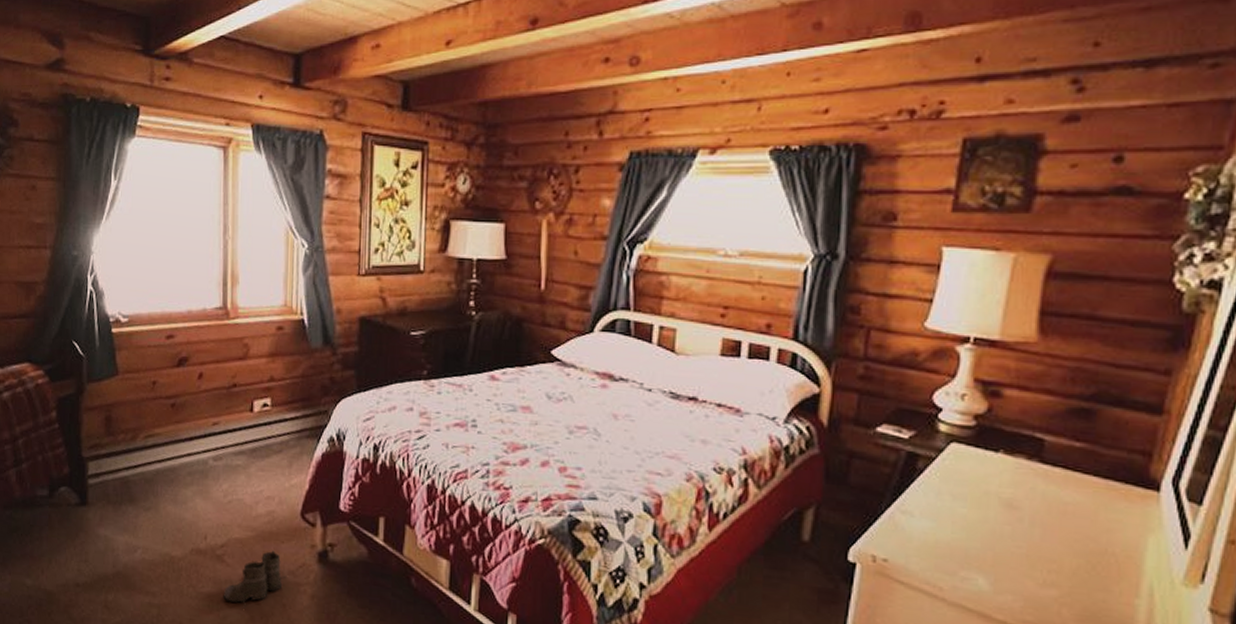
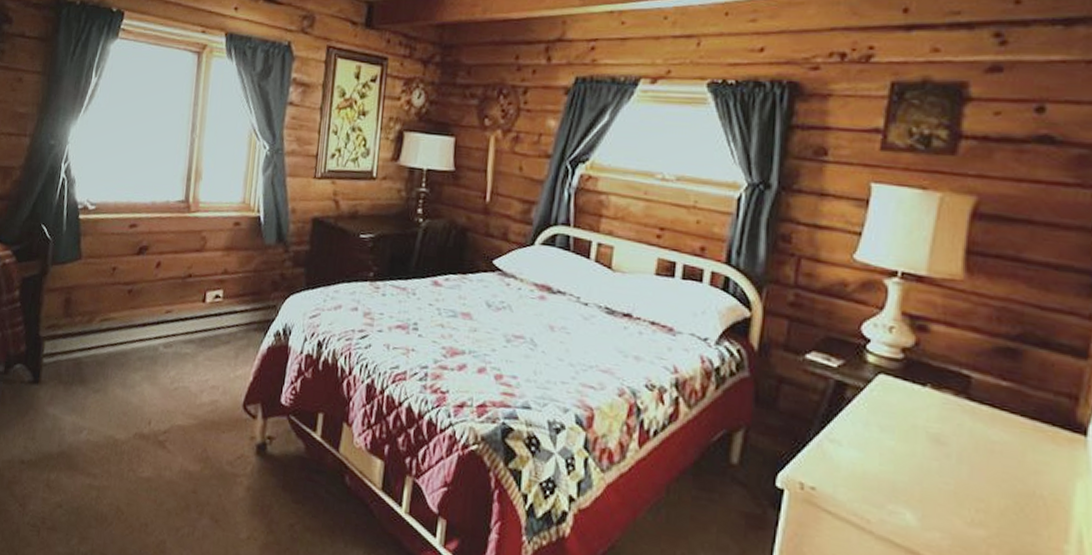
boots: present [223,550,283,609] -> none [161,439,221,497]

